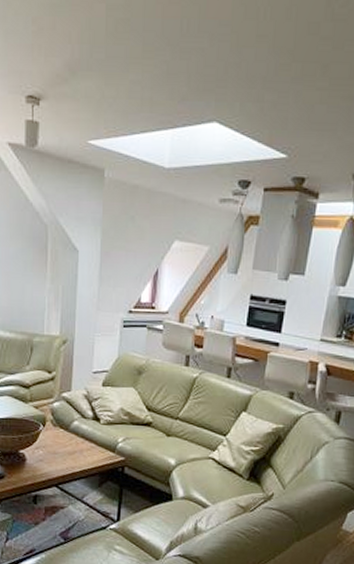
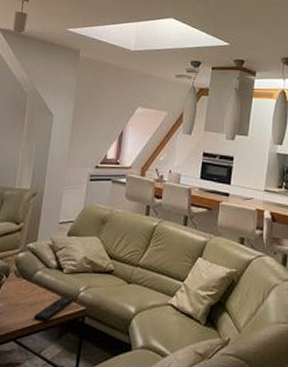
remote control: none [74,446,112,470] -> present [34,296,74,321]

